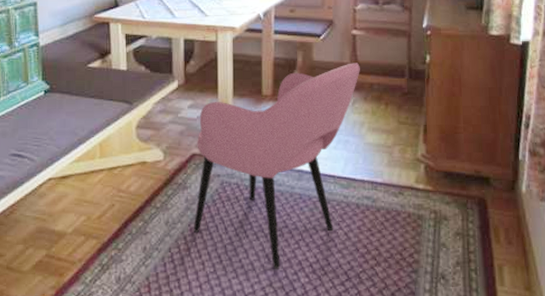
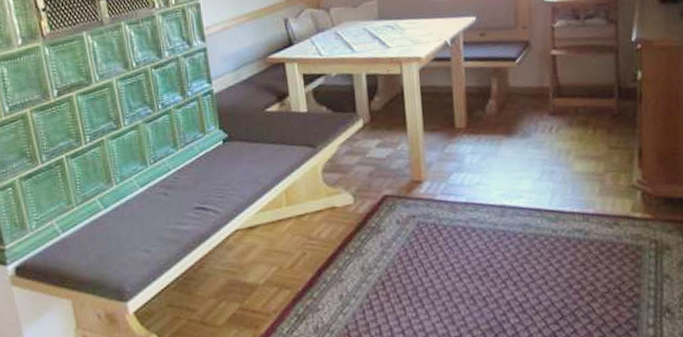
armchair: present [193,63,360,269] -> none [388,85,563,311]

